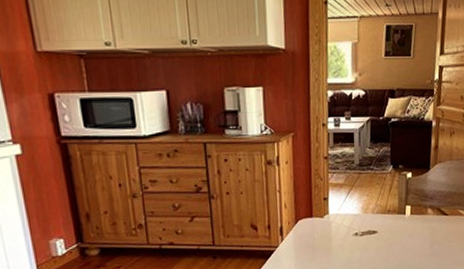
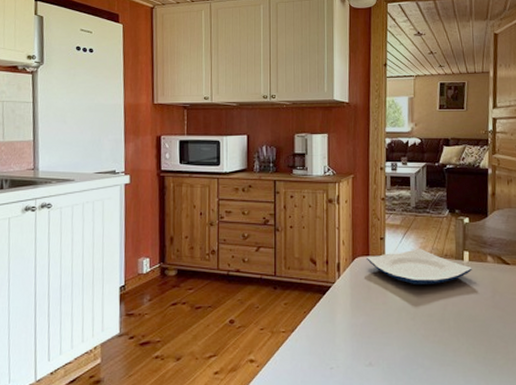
plate: none [310,206,413,241] -> present [367,249,472,284]

